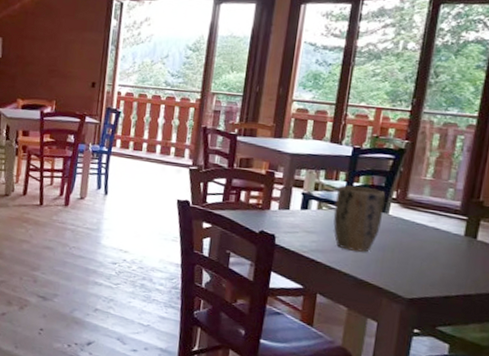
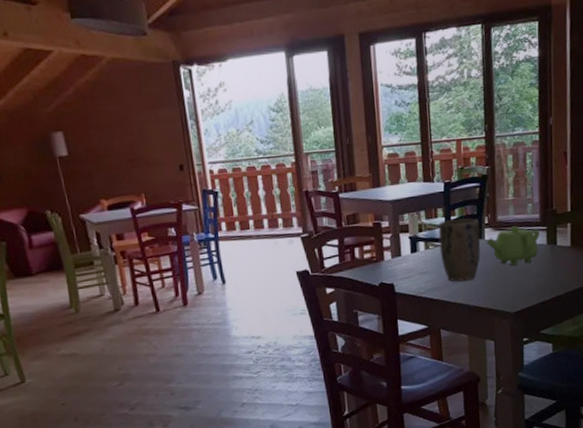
teapot: none [390,208,458,251] -> present [487,226,540,266]

